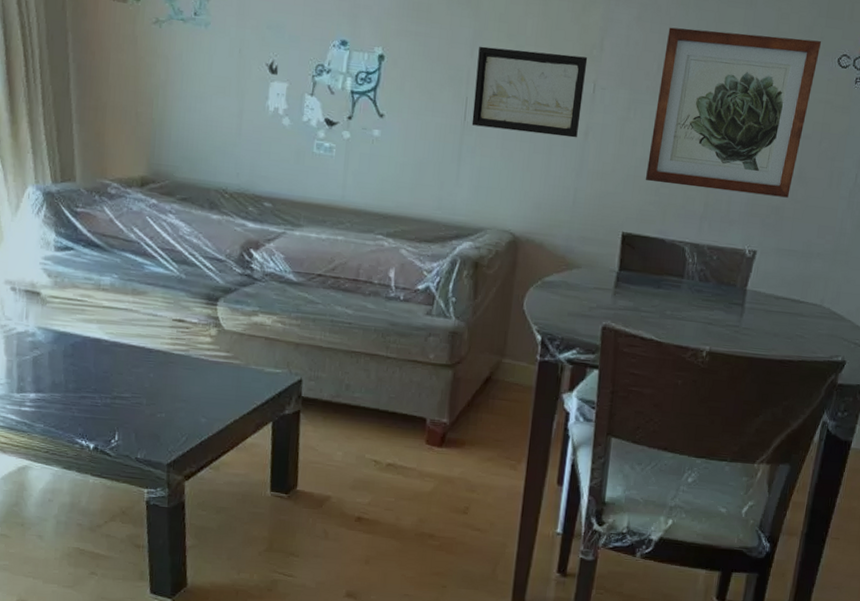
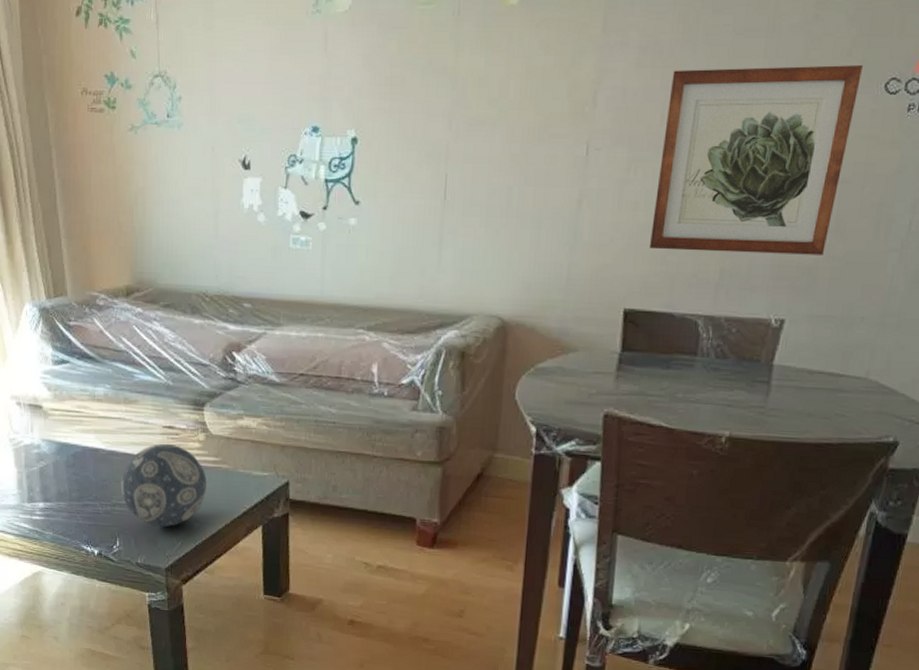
decorative ball: none [123,336,216,422] -> present [121,443,206,528]
wall art: present [471,46,588,138] -> none [452,115,579,208]

